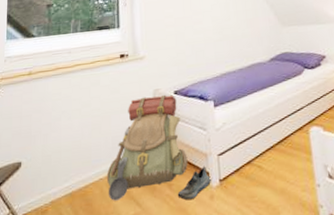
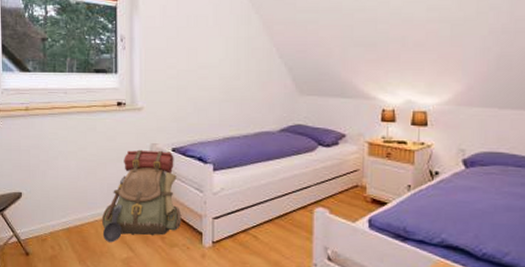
shoe: present [177,167,211,200] -> none [169,227,204,254]

